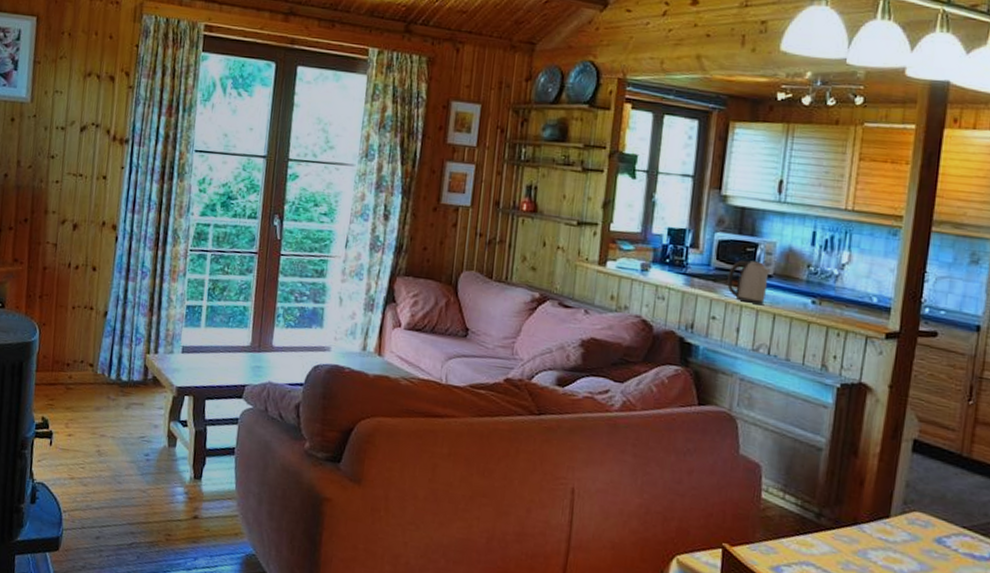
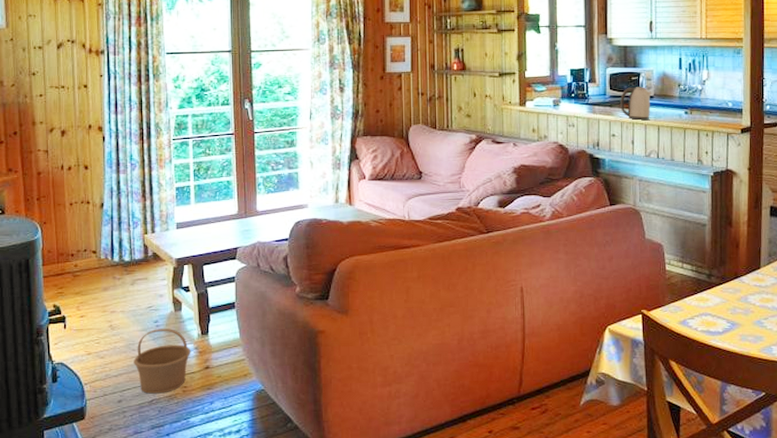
basket: none [117,463,181,538] -> present [134,329,191,394]

